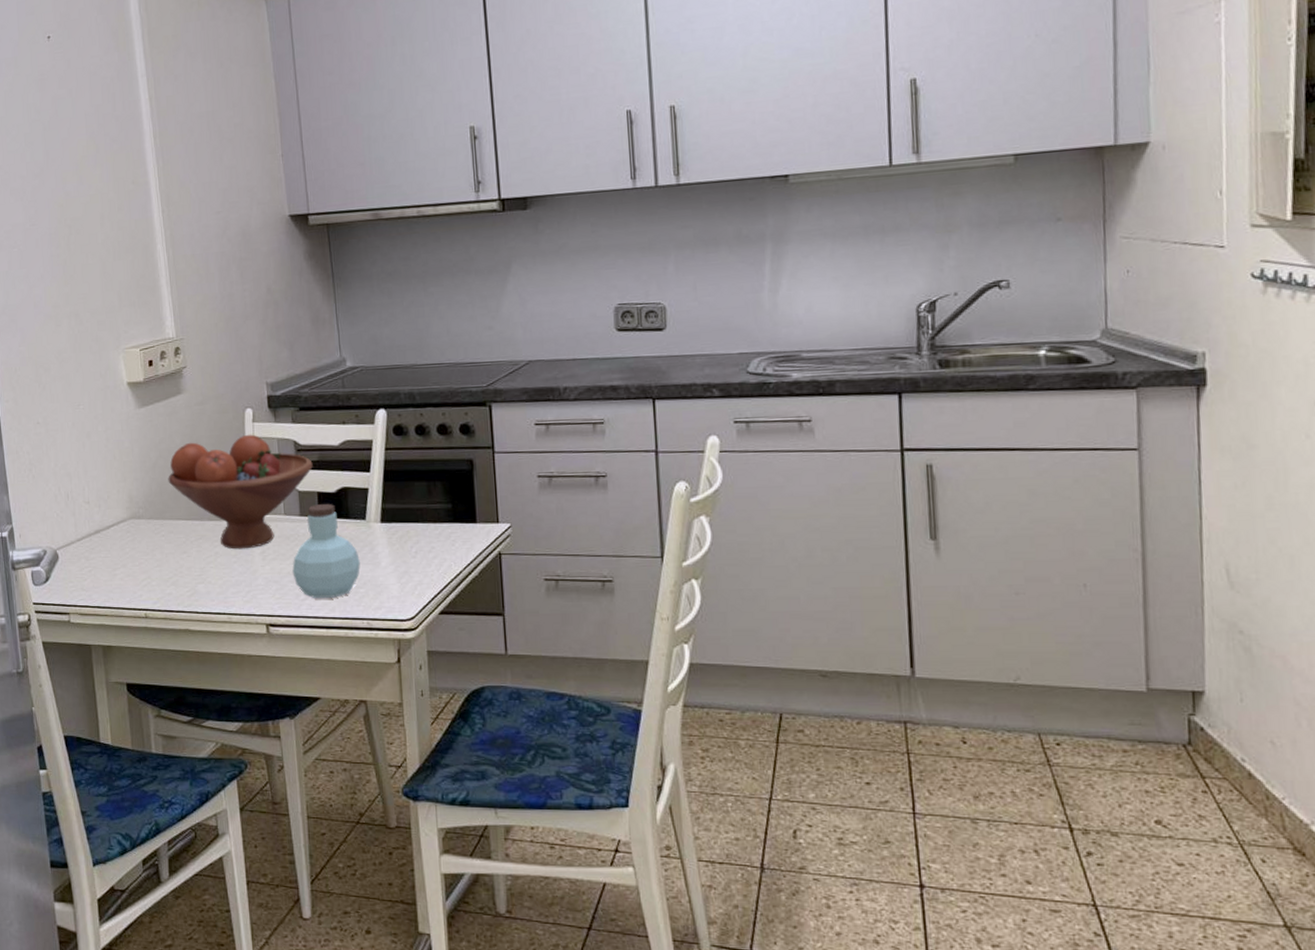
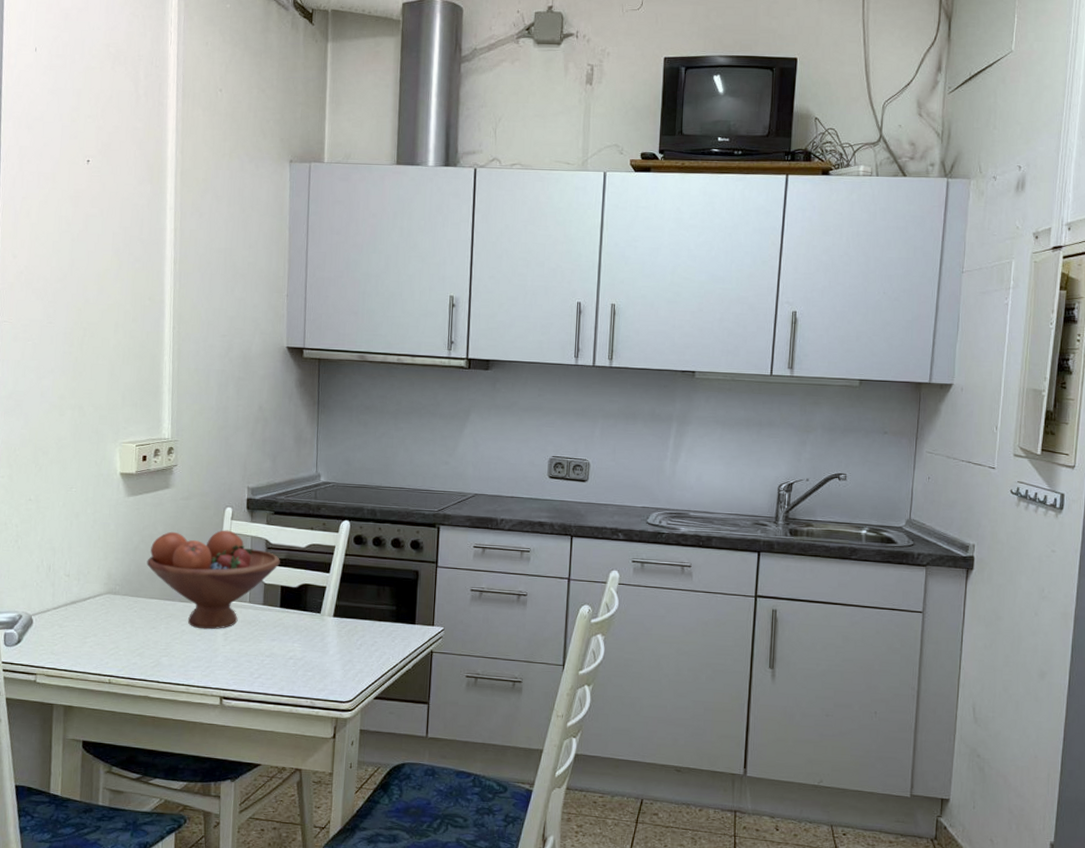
jar: present [292,504,360,598] -> none [250,596,311,678]

